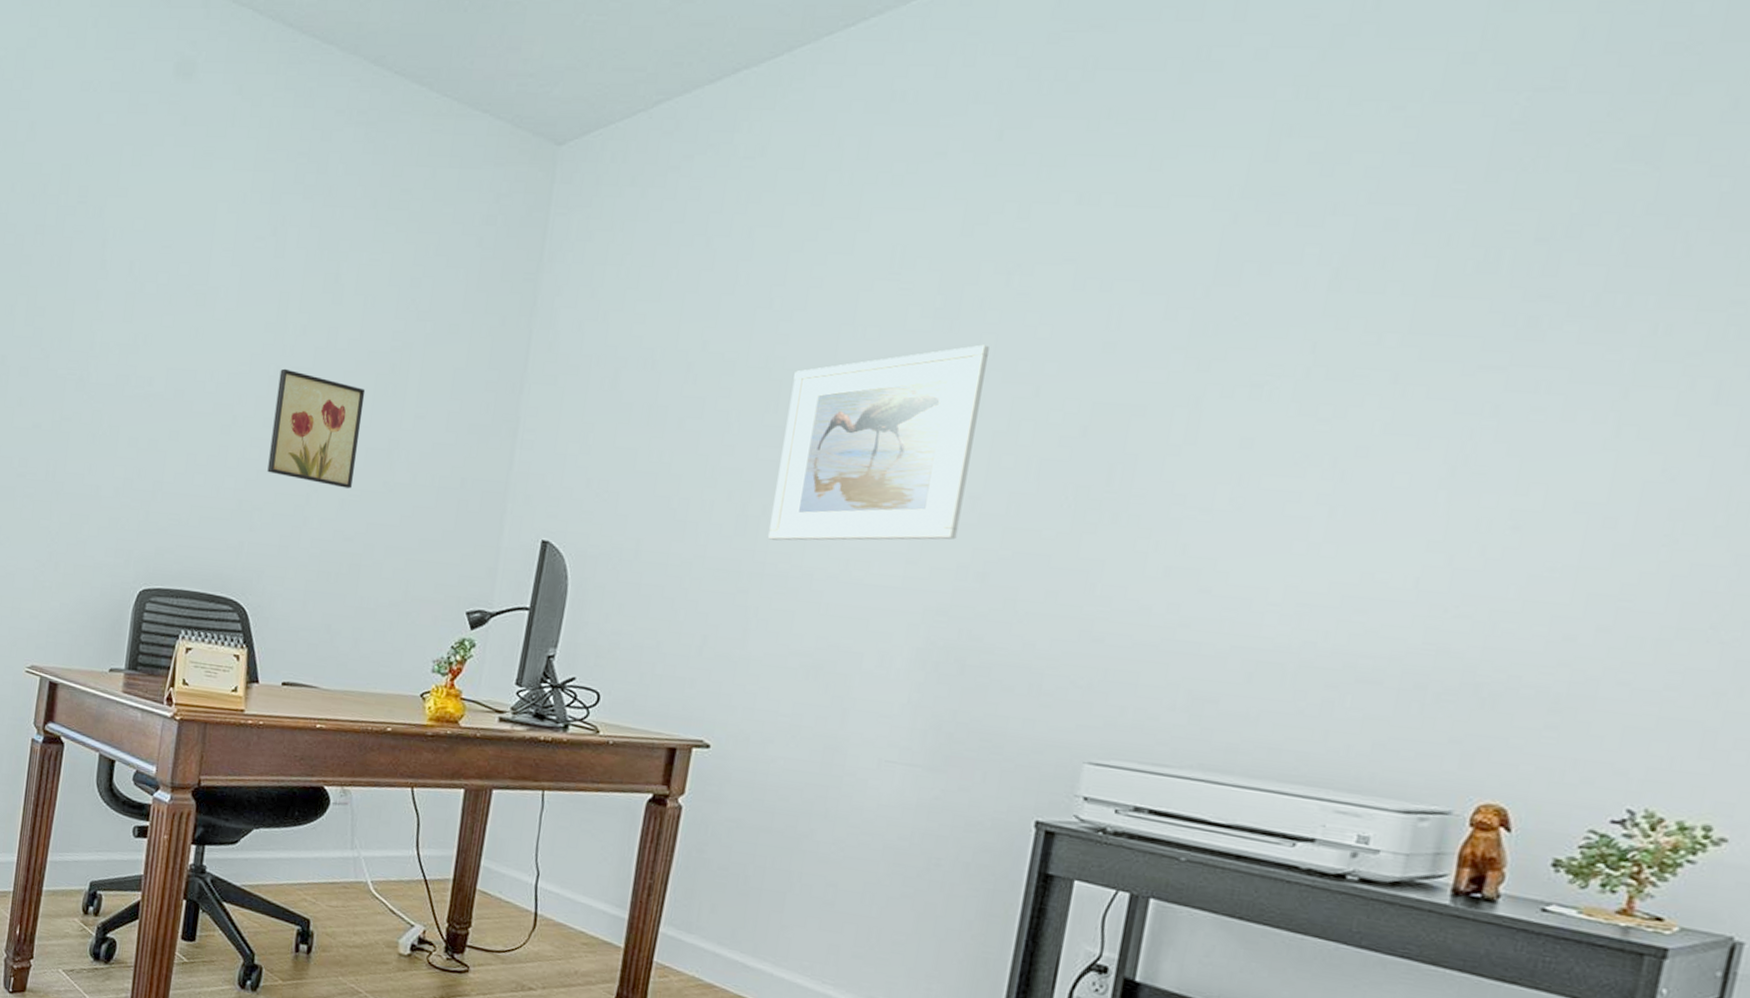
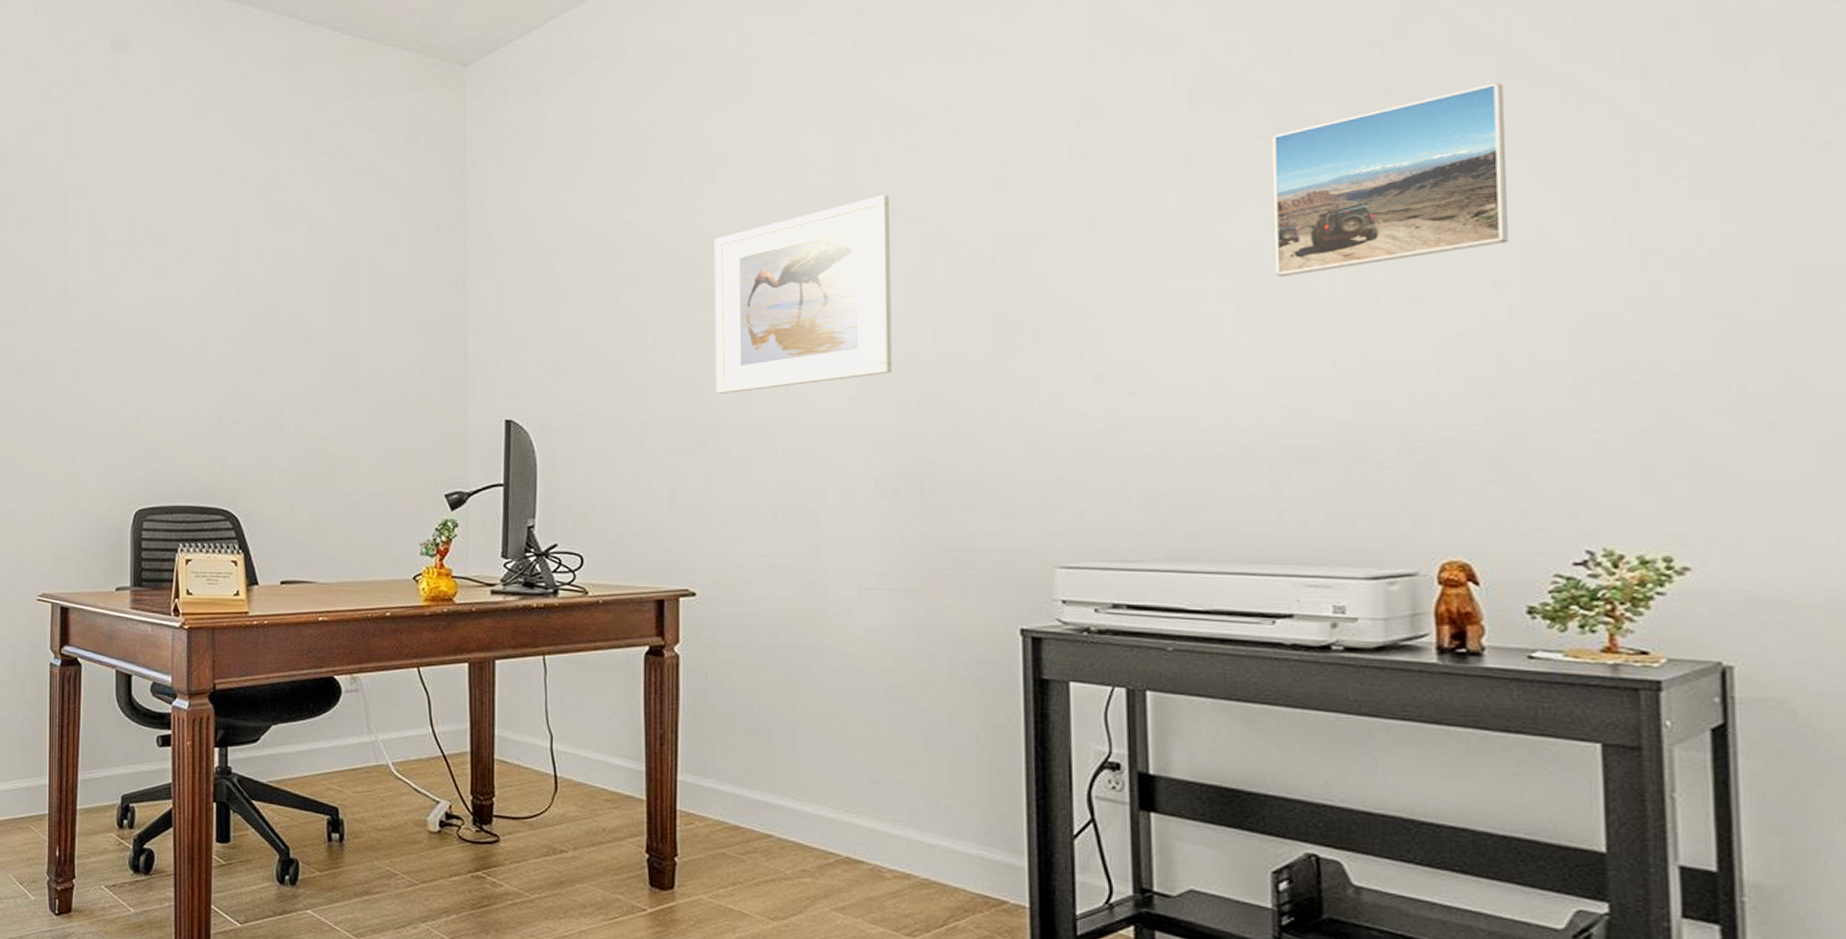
wall art: present [267,368,366,489] -> none [240,292,322,394]
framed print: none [1378,301,1668,487] -> present [1271,82,1508,276]

